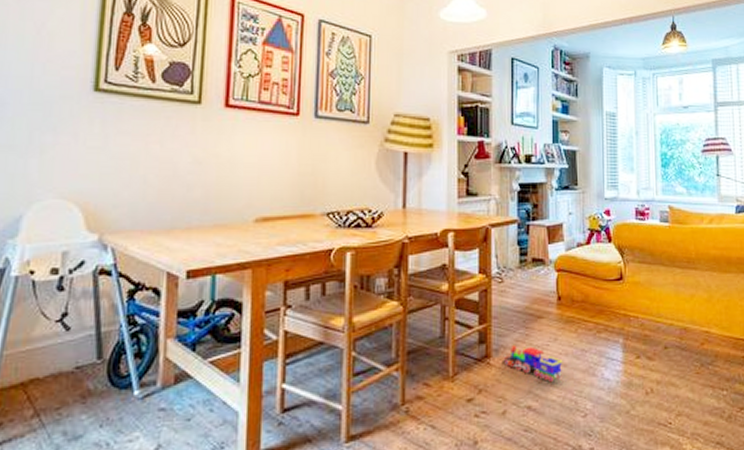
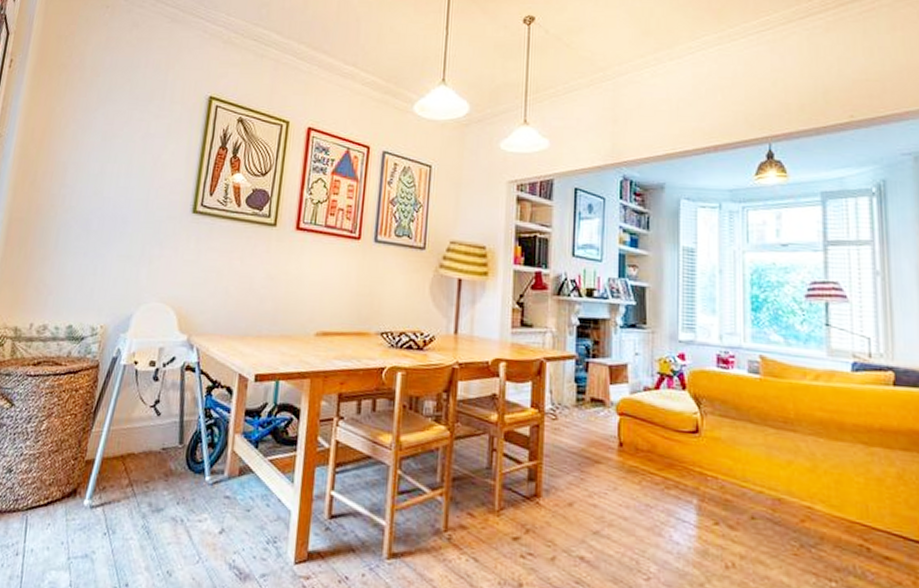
toy train: present [503,345,563,383] -> none [554,488,623,536]

